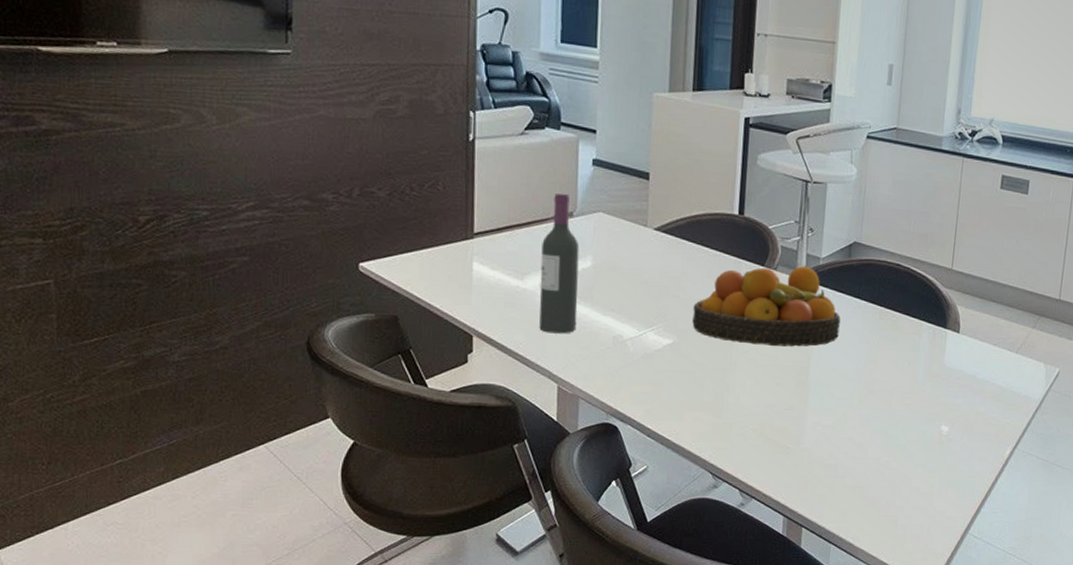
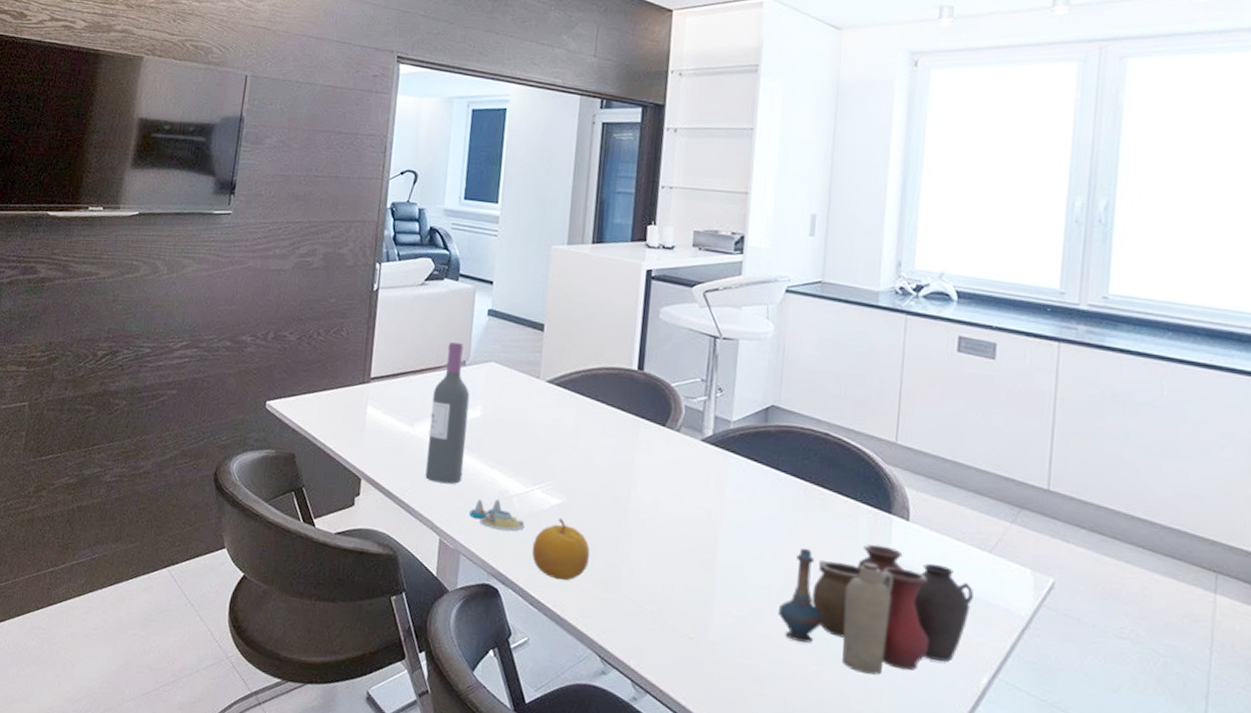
salt and pepper shaker set: none [586,343,639,373] -> present [469,498,525,532]
fruit: none [647,357,701,412] -> present [532,518,590,581]
fruit bowl: present [692,266,841,347] -> none [583,428,755,521]
vase: none [858,354,1004,459] -> present [777,544,974,675]

